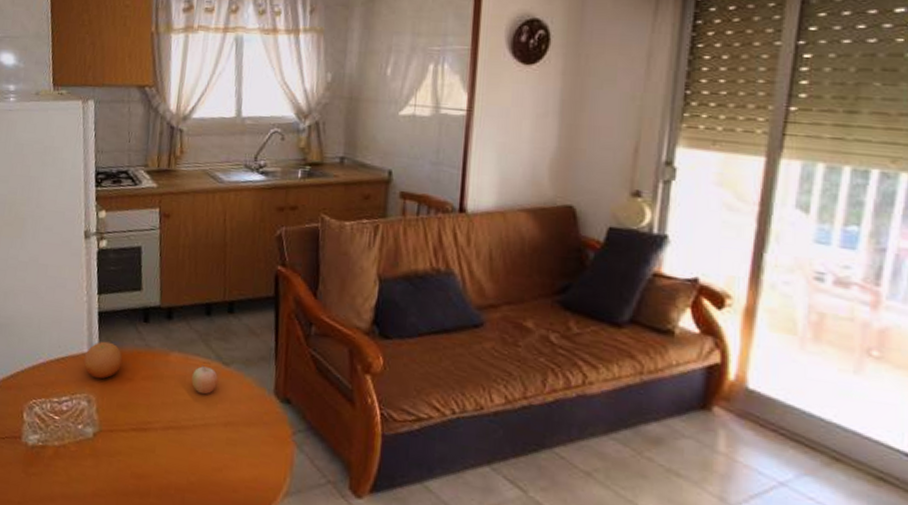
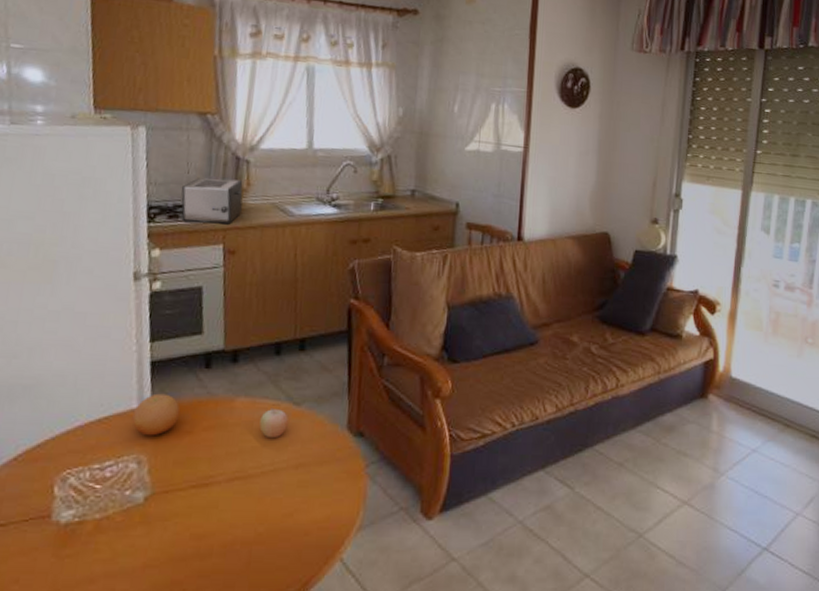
toaster: none [123,146,177,190] -> present [181,178,243,225]

